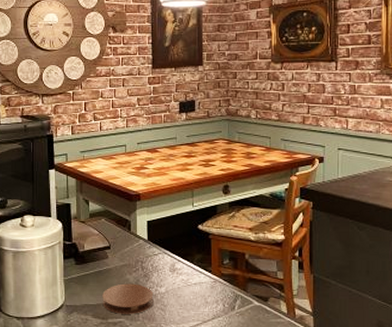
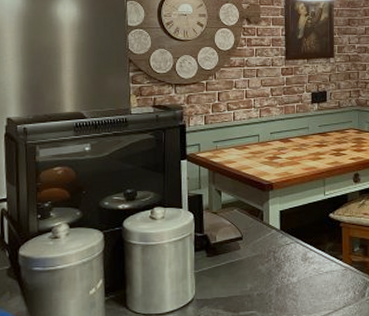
coaster: present [102,283,154,314] -> none [234,274,286,306]

